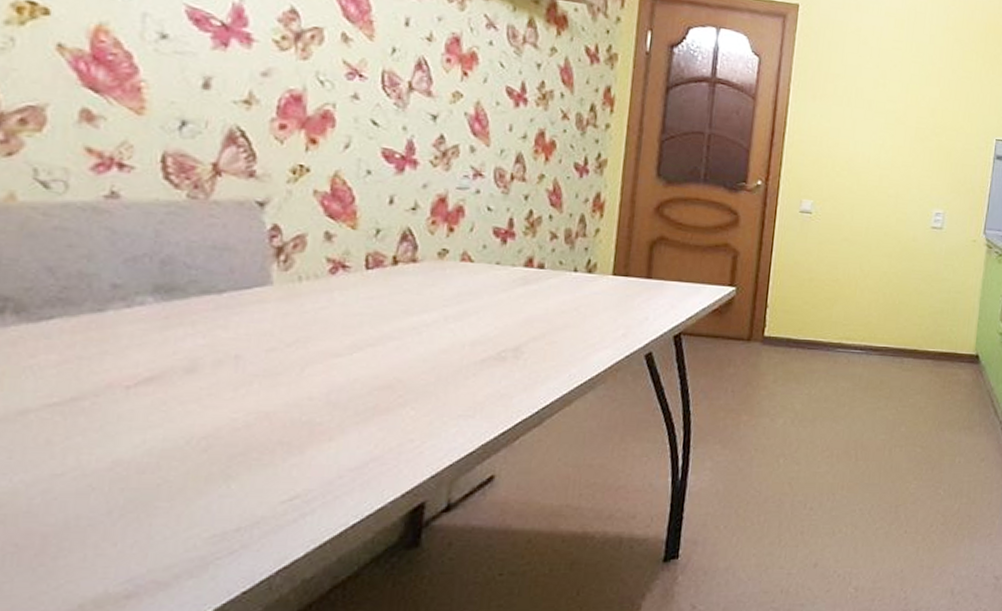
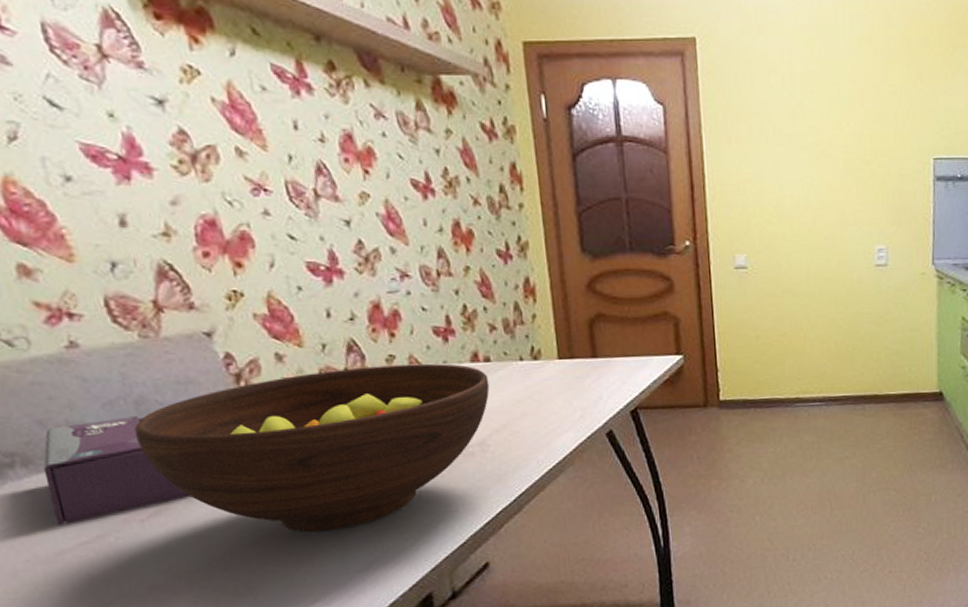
tissue box: none [30,275,189,381] -> present [43,416,189,525]
fruit bowl: none [150,256,539,423] -> present [135,363,490,533]

